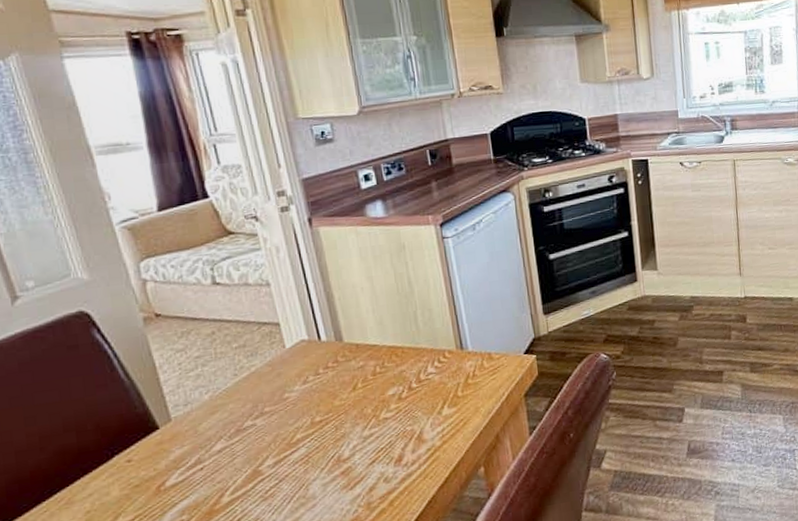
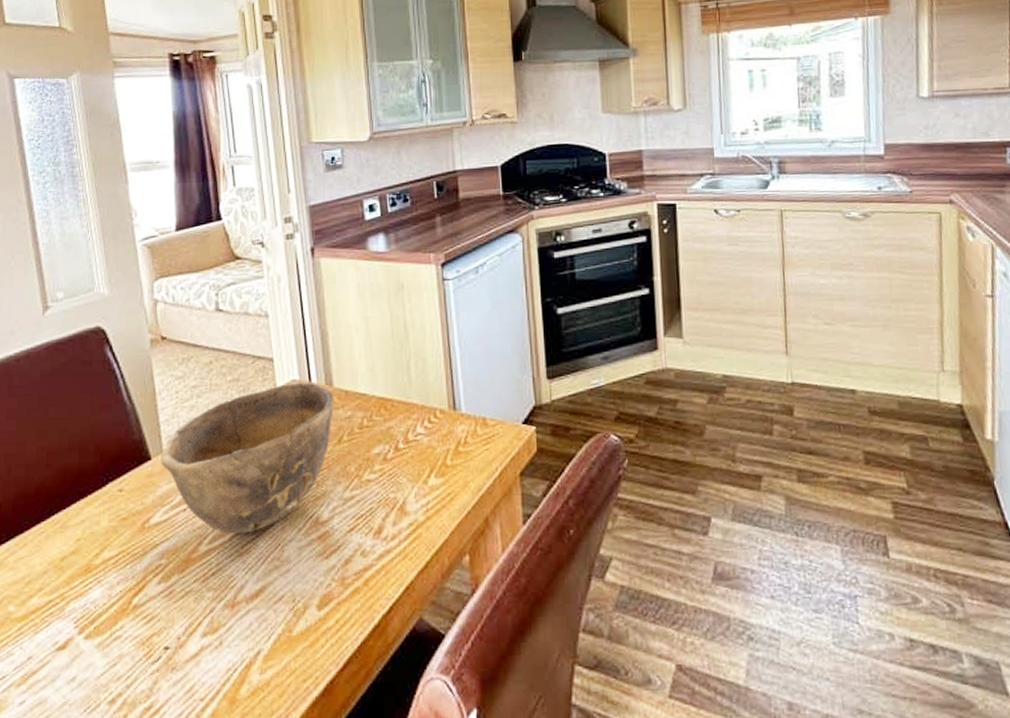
bowl: none [169,340,346,483] -> present [161,382,334,534]

